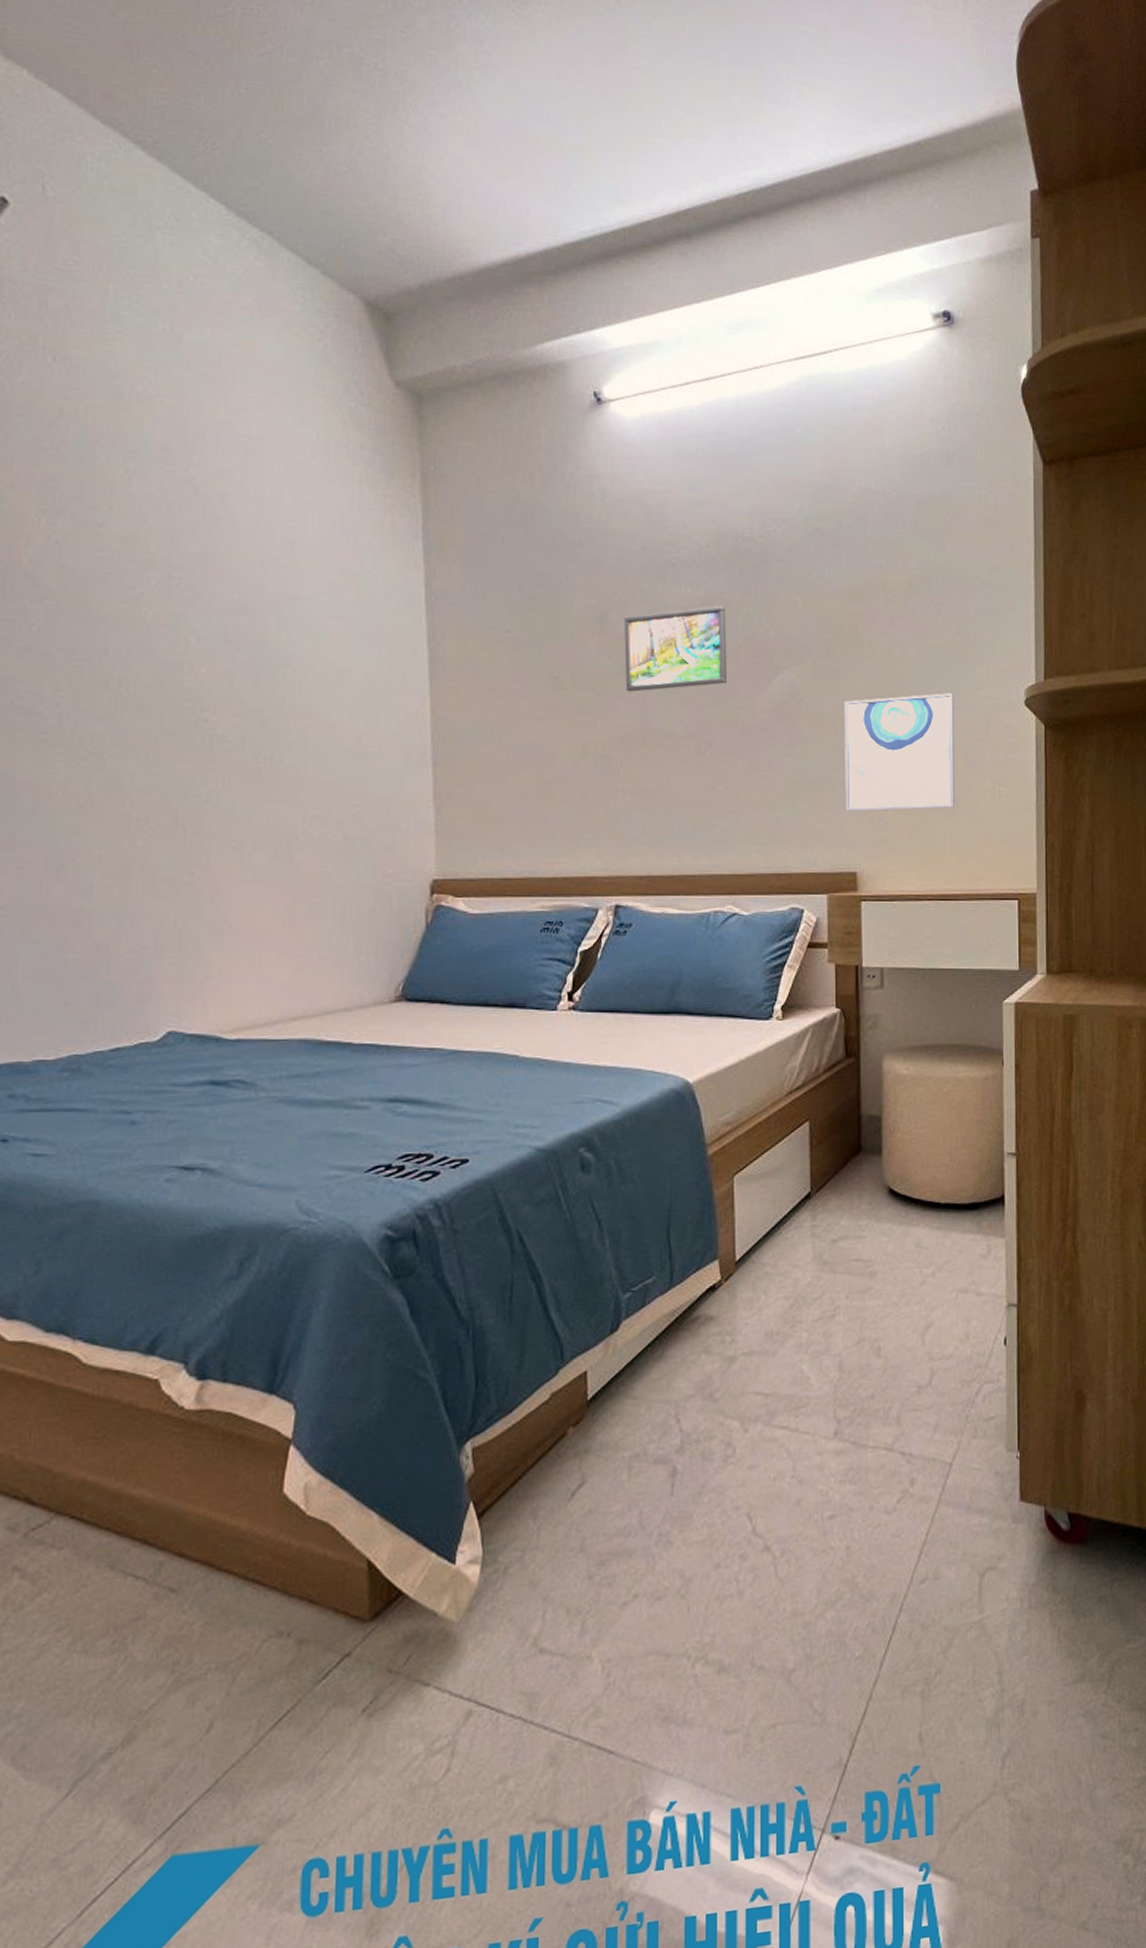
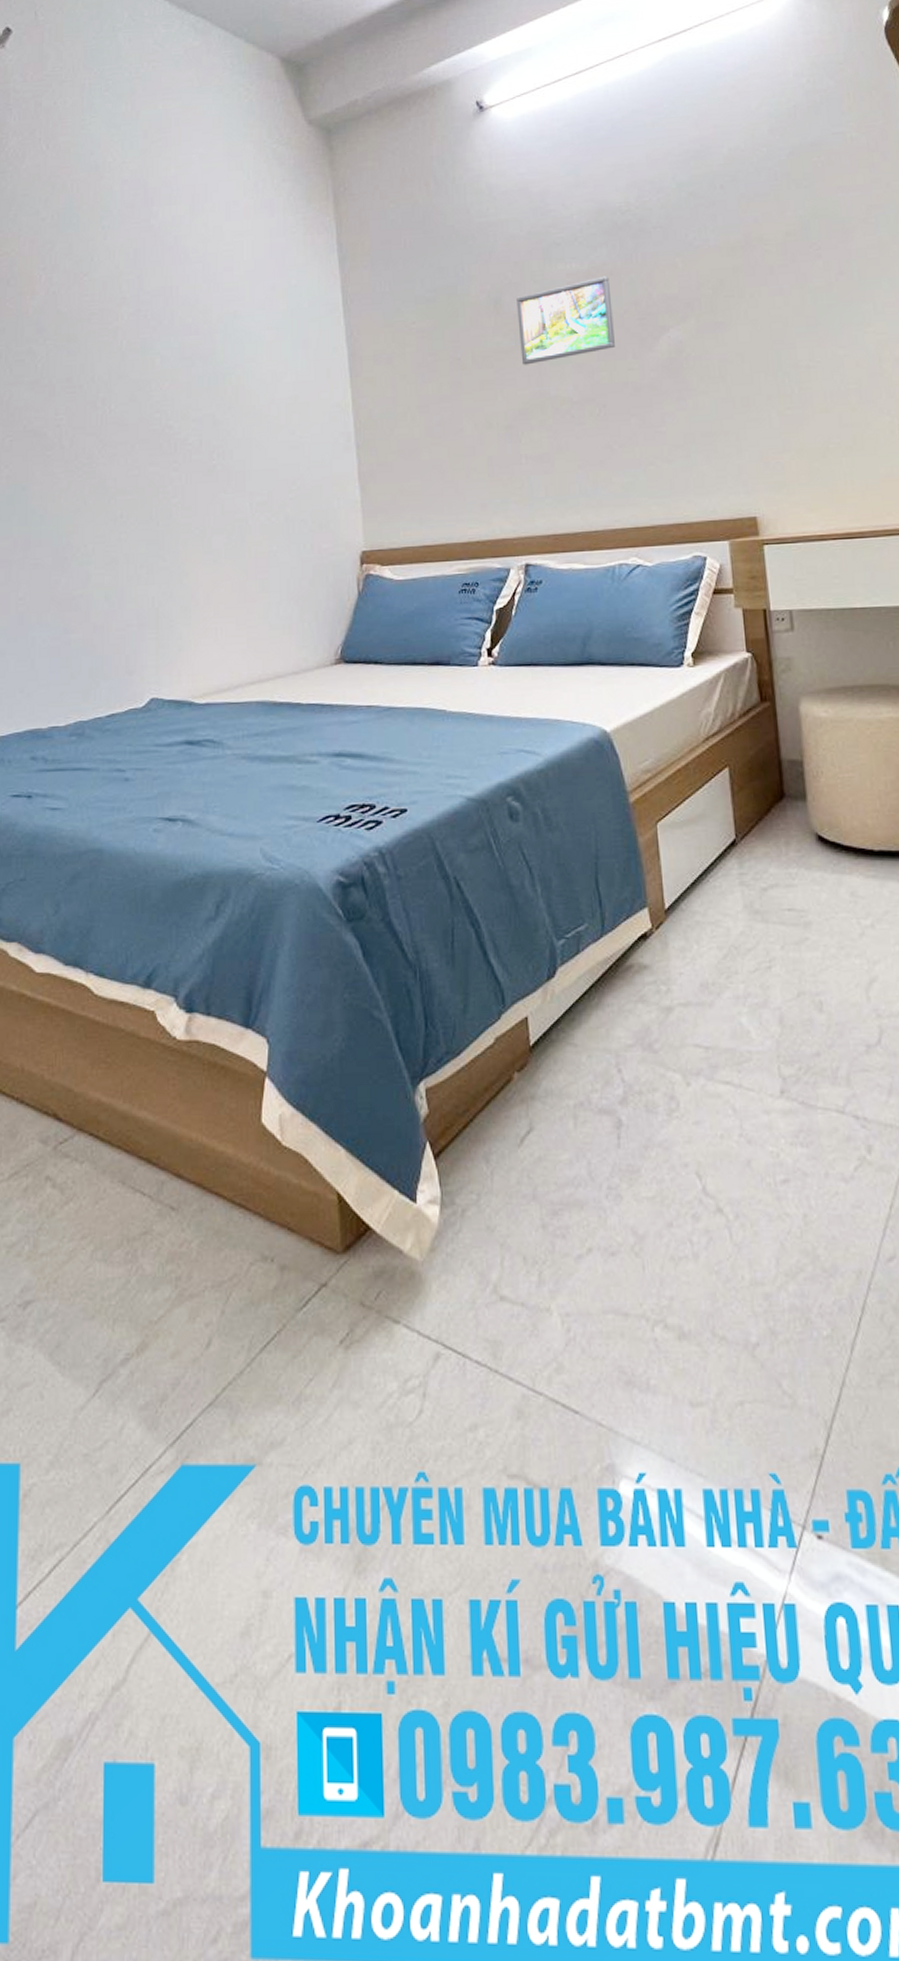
wall art: present [845,693,956,812] -> none [731,333,854,458]

